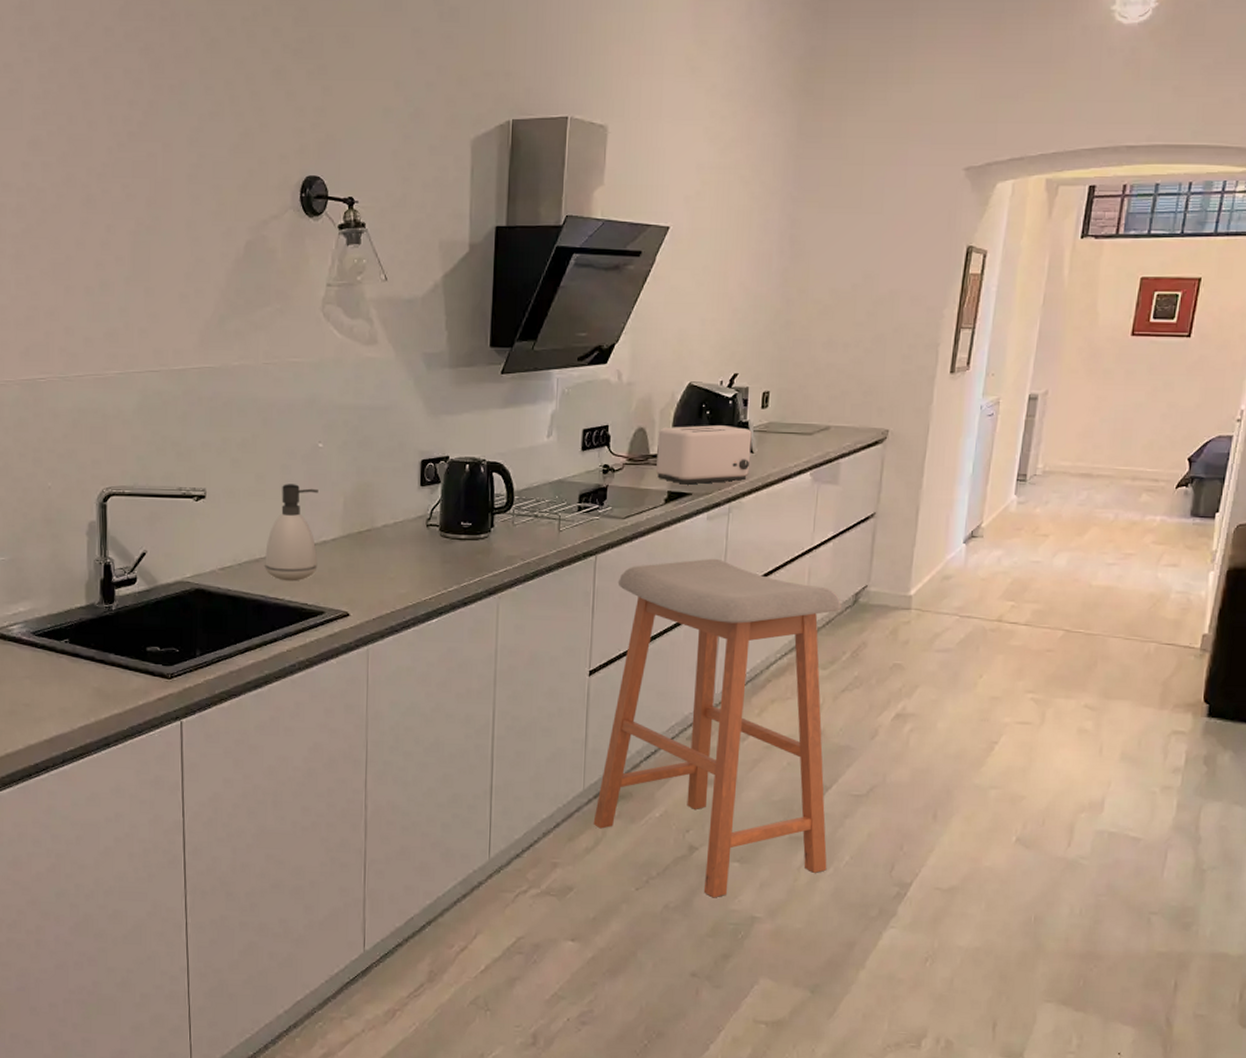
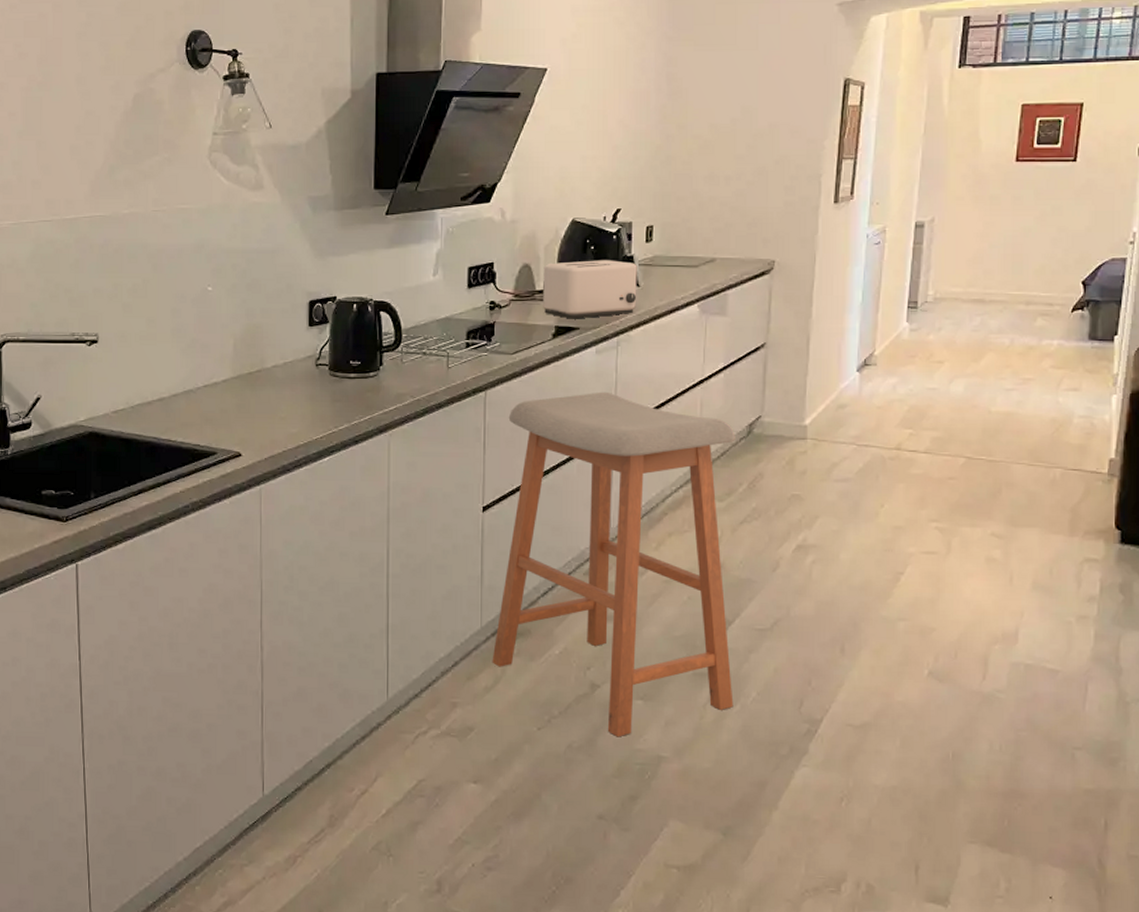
soap dispenser: present [265,484,318,582] -> none [157,327,209,423]

